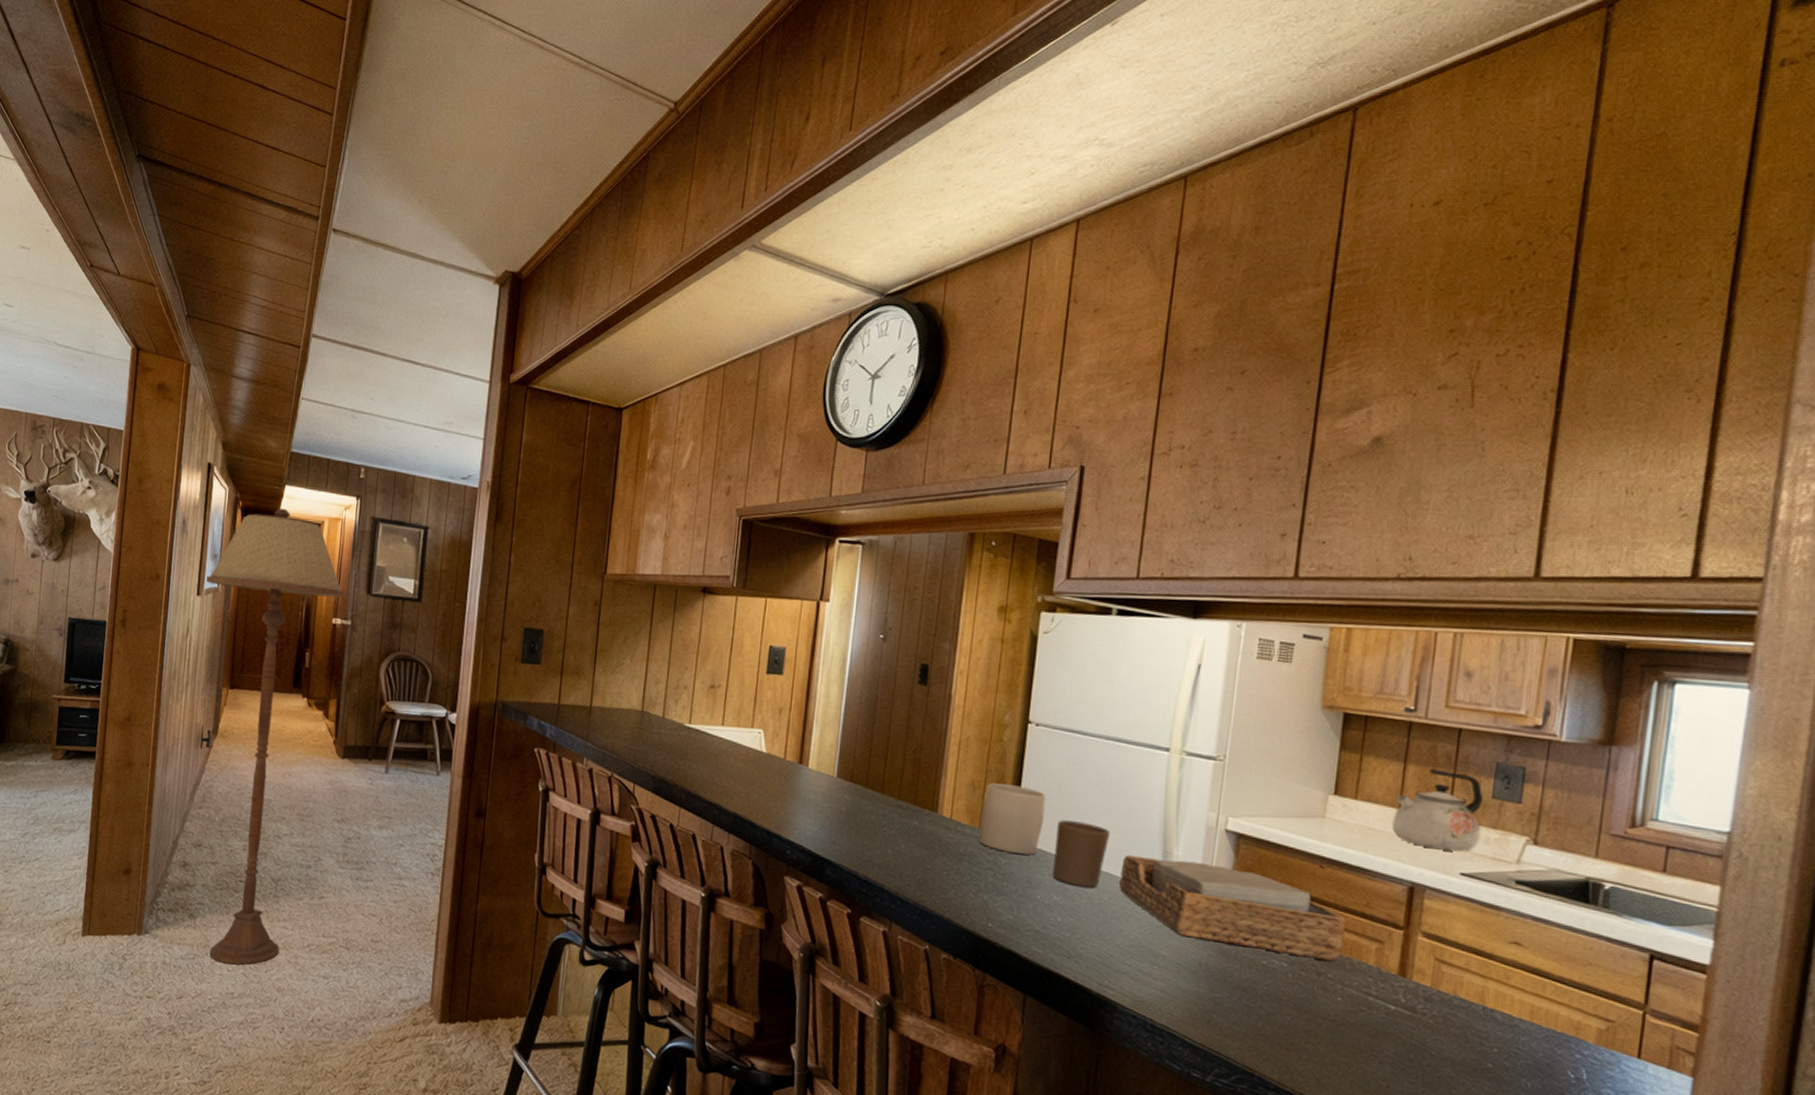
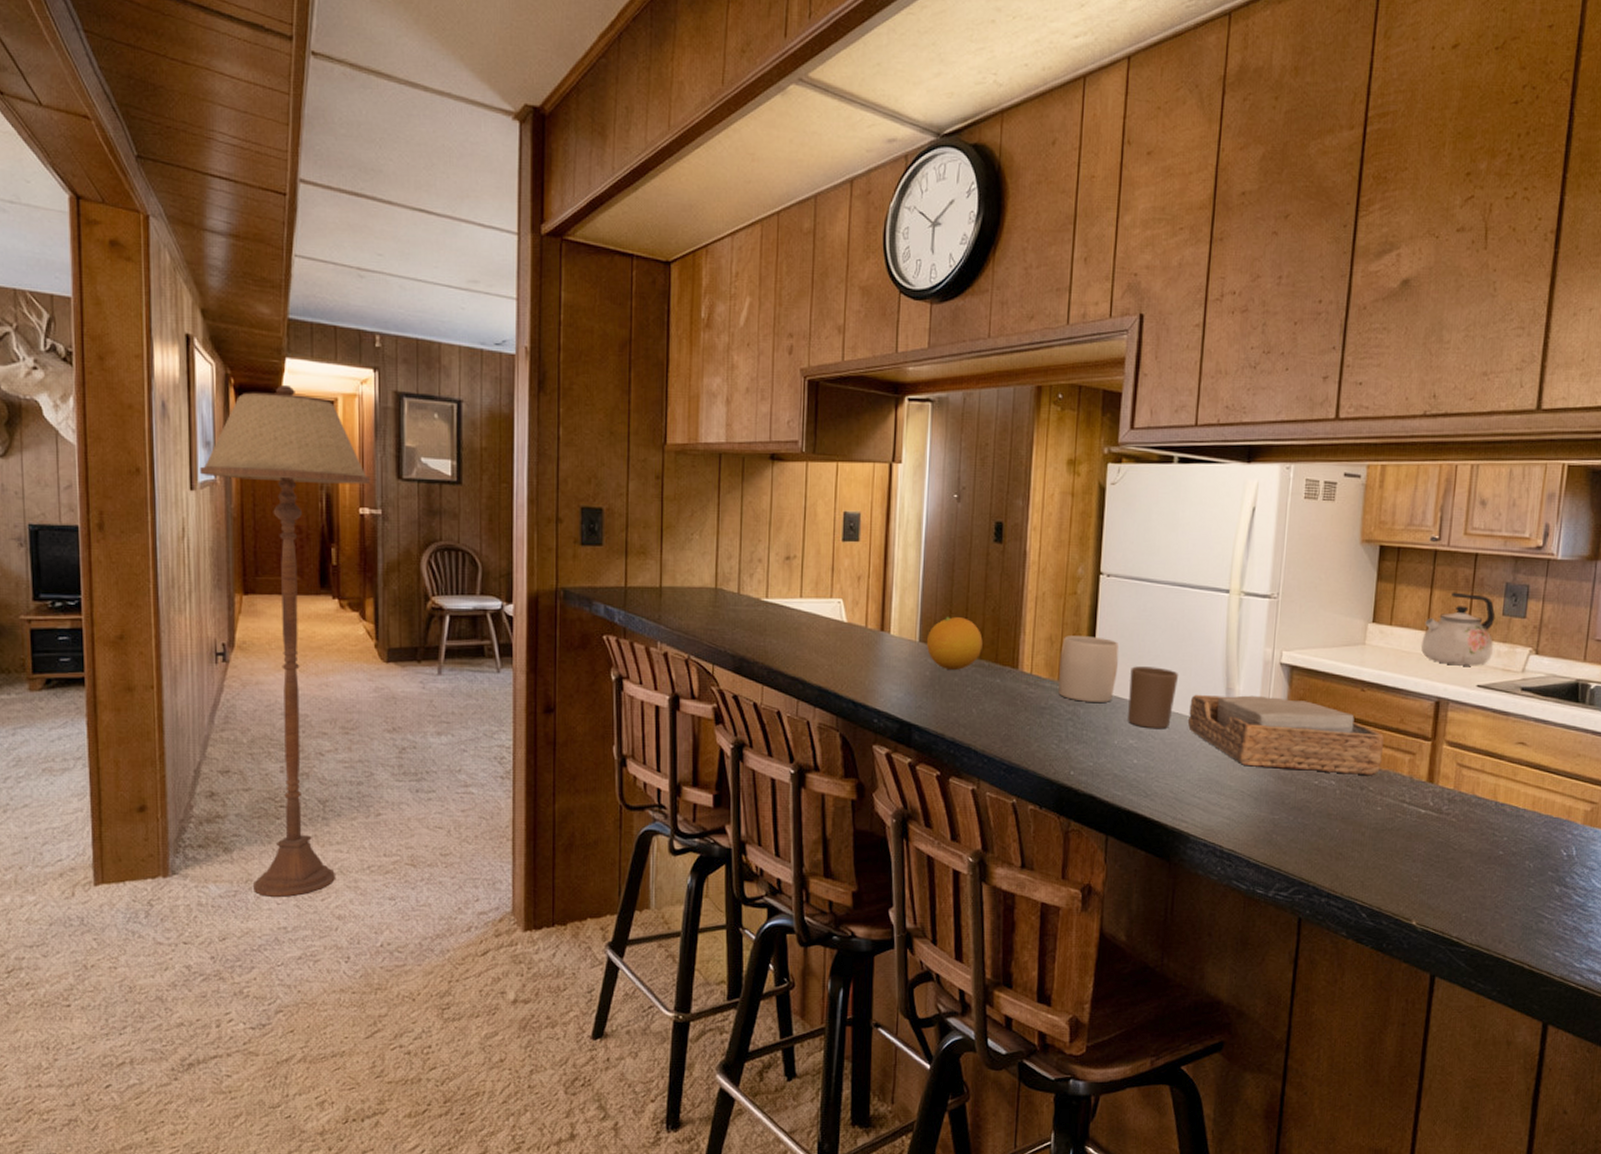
fruit: none [843,753,902,809] -> present [926,616,983,670]

